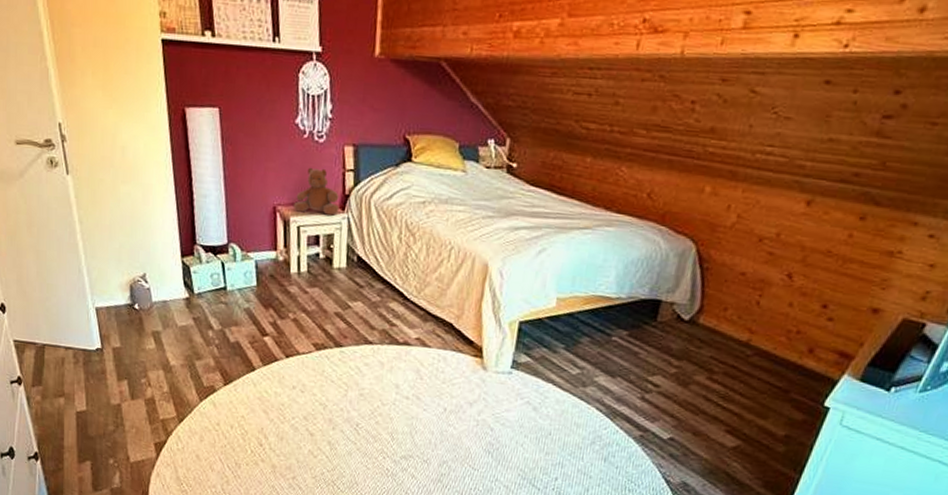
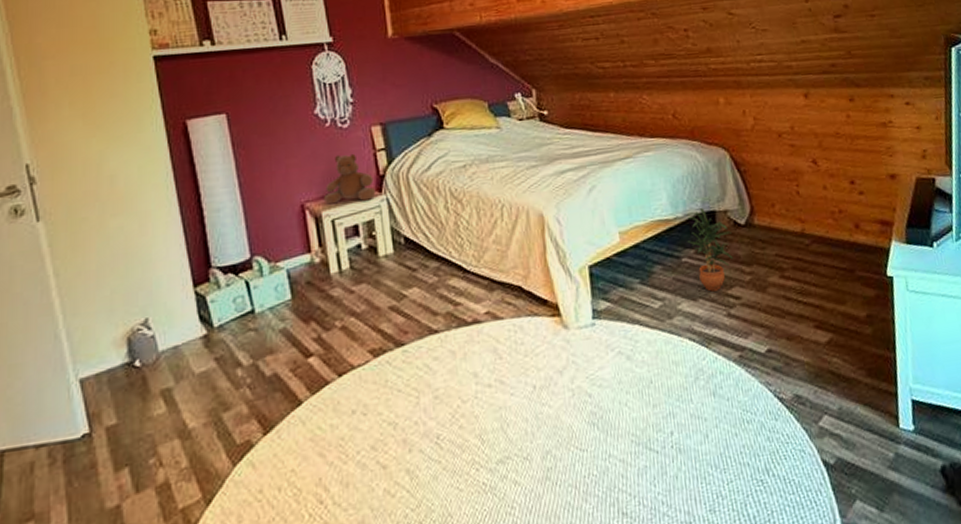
potted plant: none [622,293,673,375] -> present [687,207,734,292]

